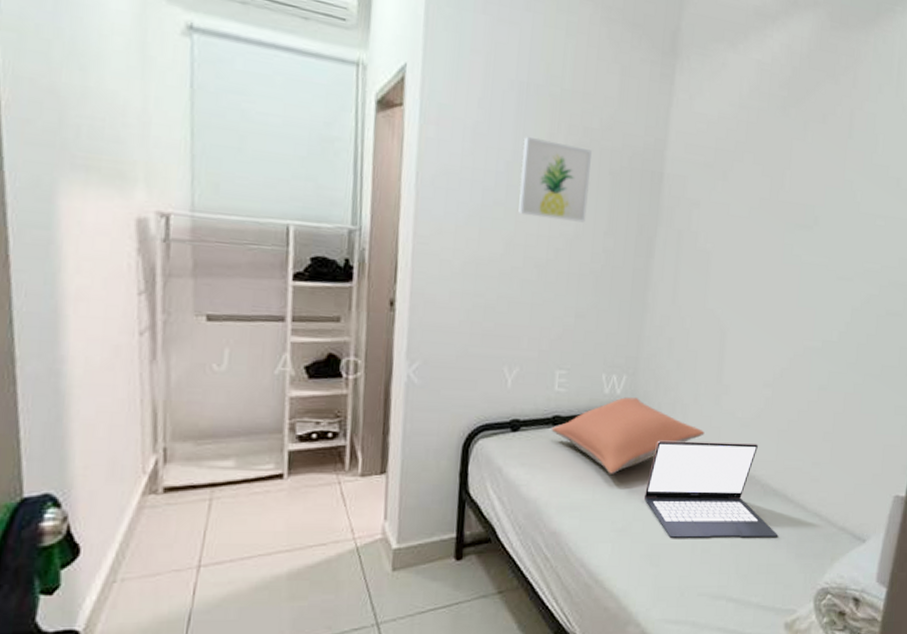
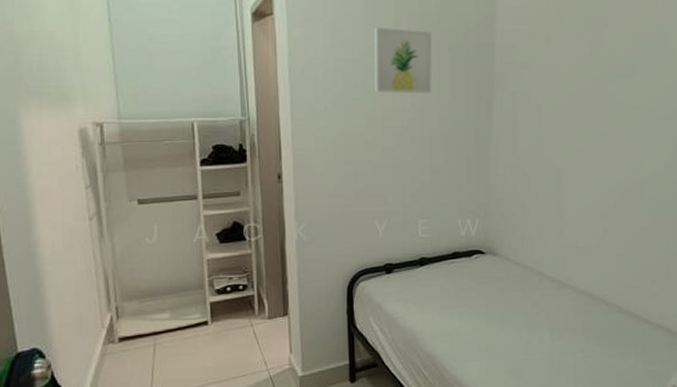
pillow: present [551,397,705,474] -> none [419,237,551,303]
laptop: present [643,440,779,538] -> none [503,269,626,354]

